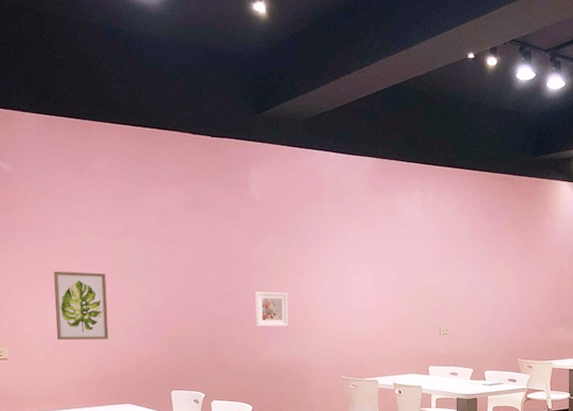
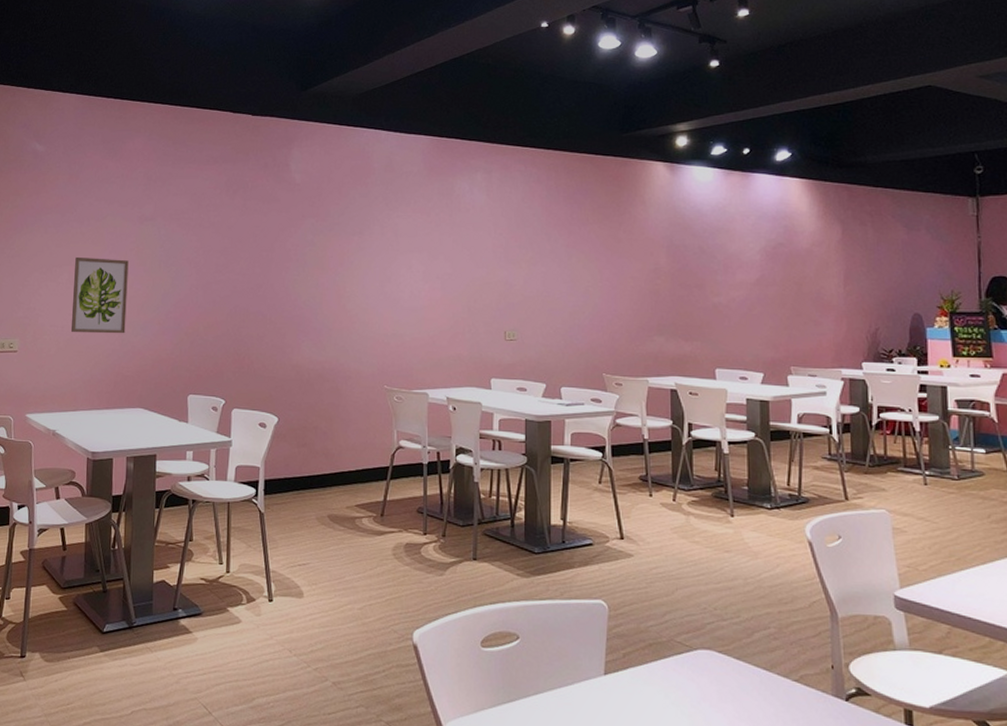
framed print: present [255,291,288,327] -> none [287,284,327,325]

